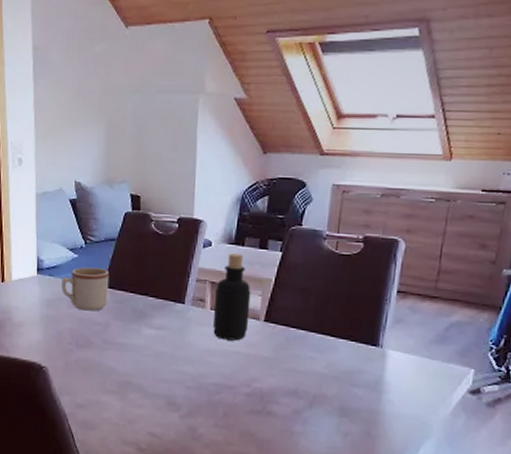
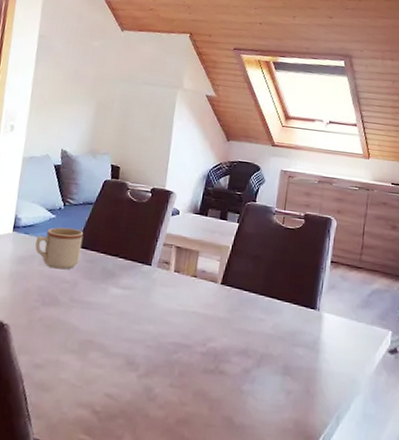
bottle: present [212,253,251,341] -> none [175,222,211,302]

